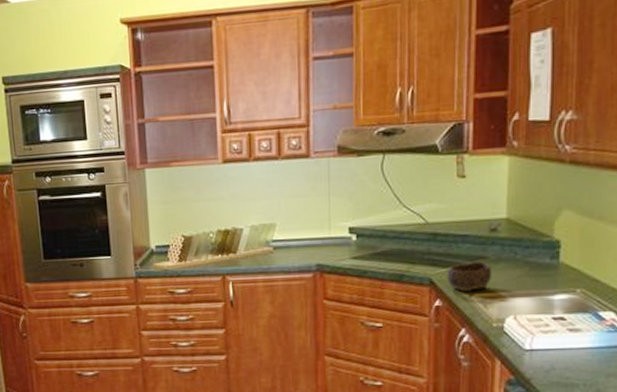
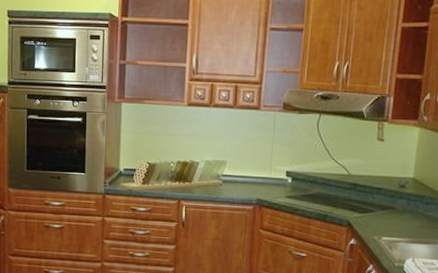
bowl: present [446,260,493,292] -> none [361,210,399,235]

